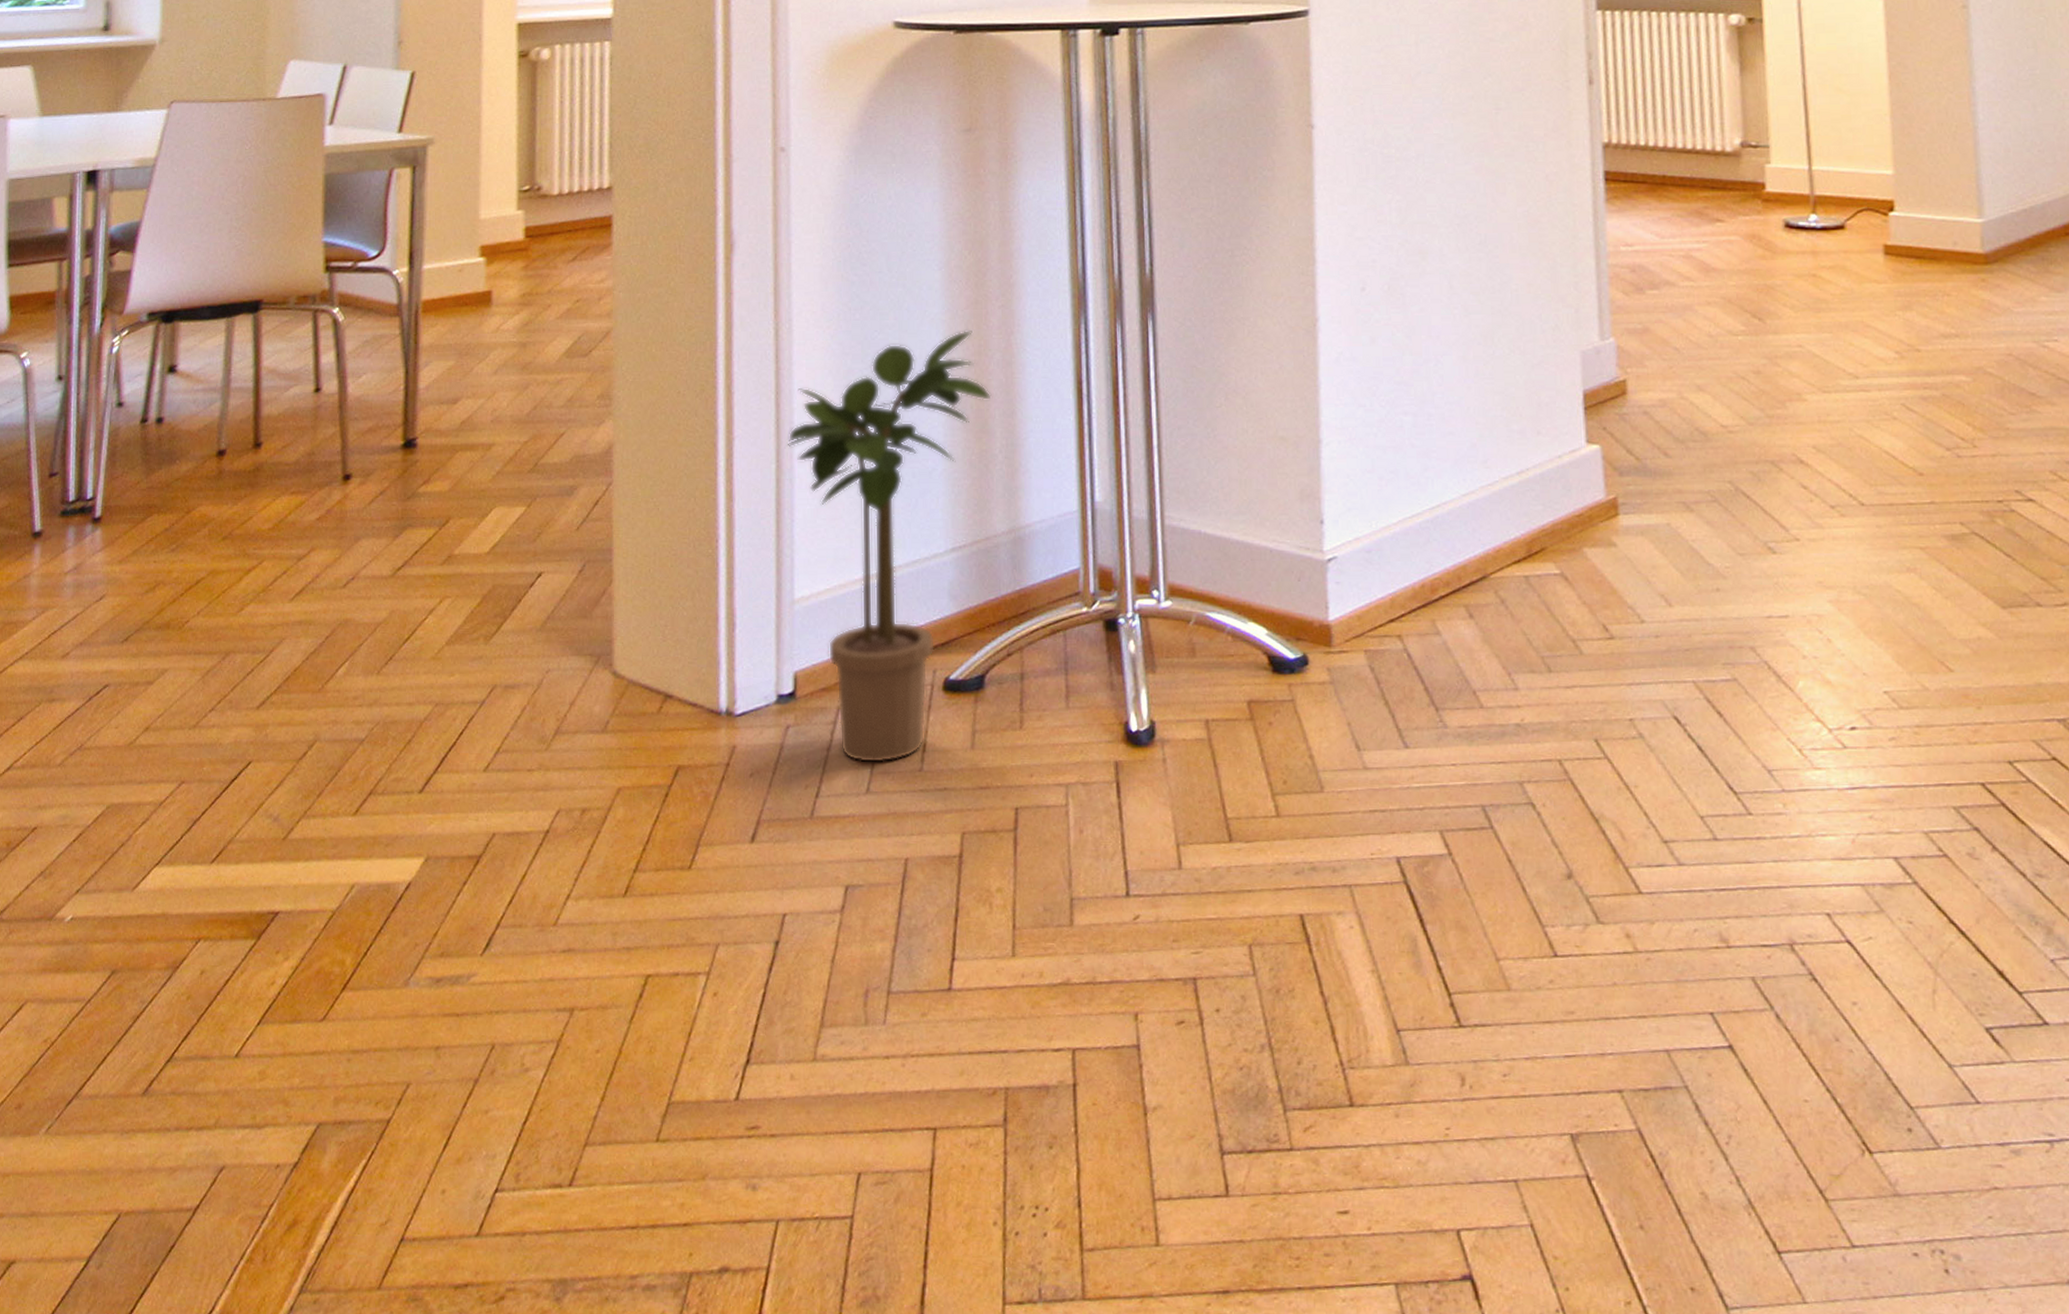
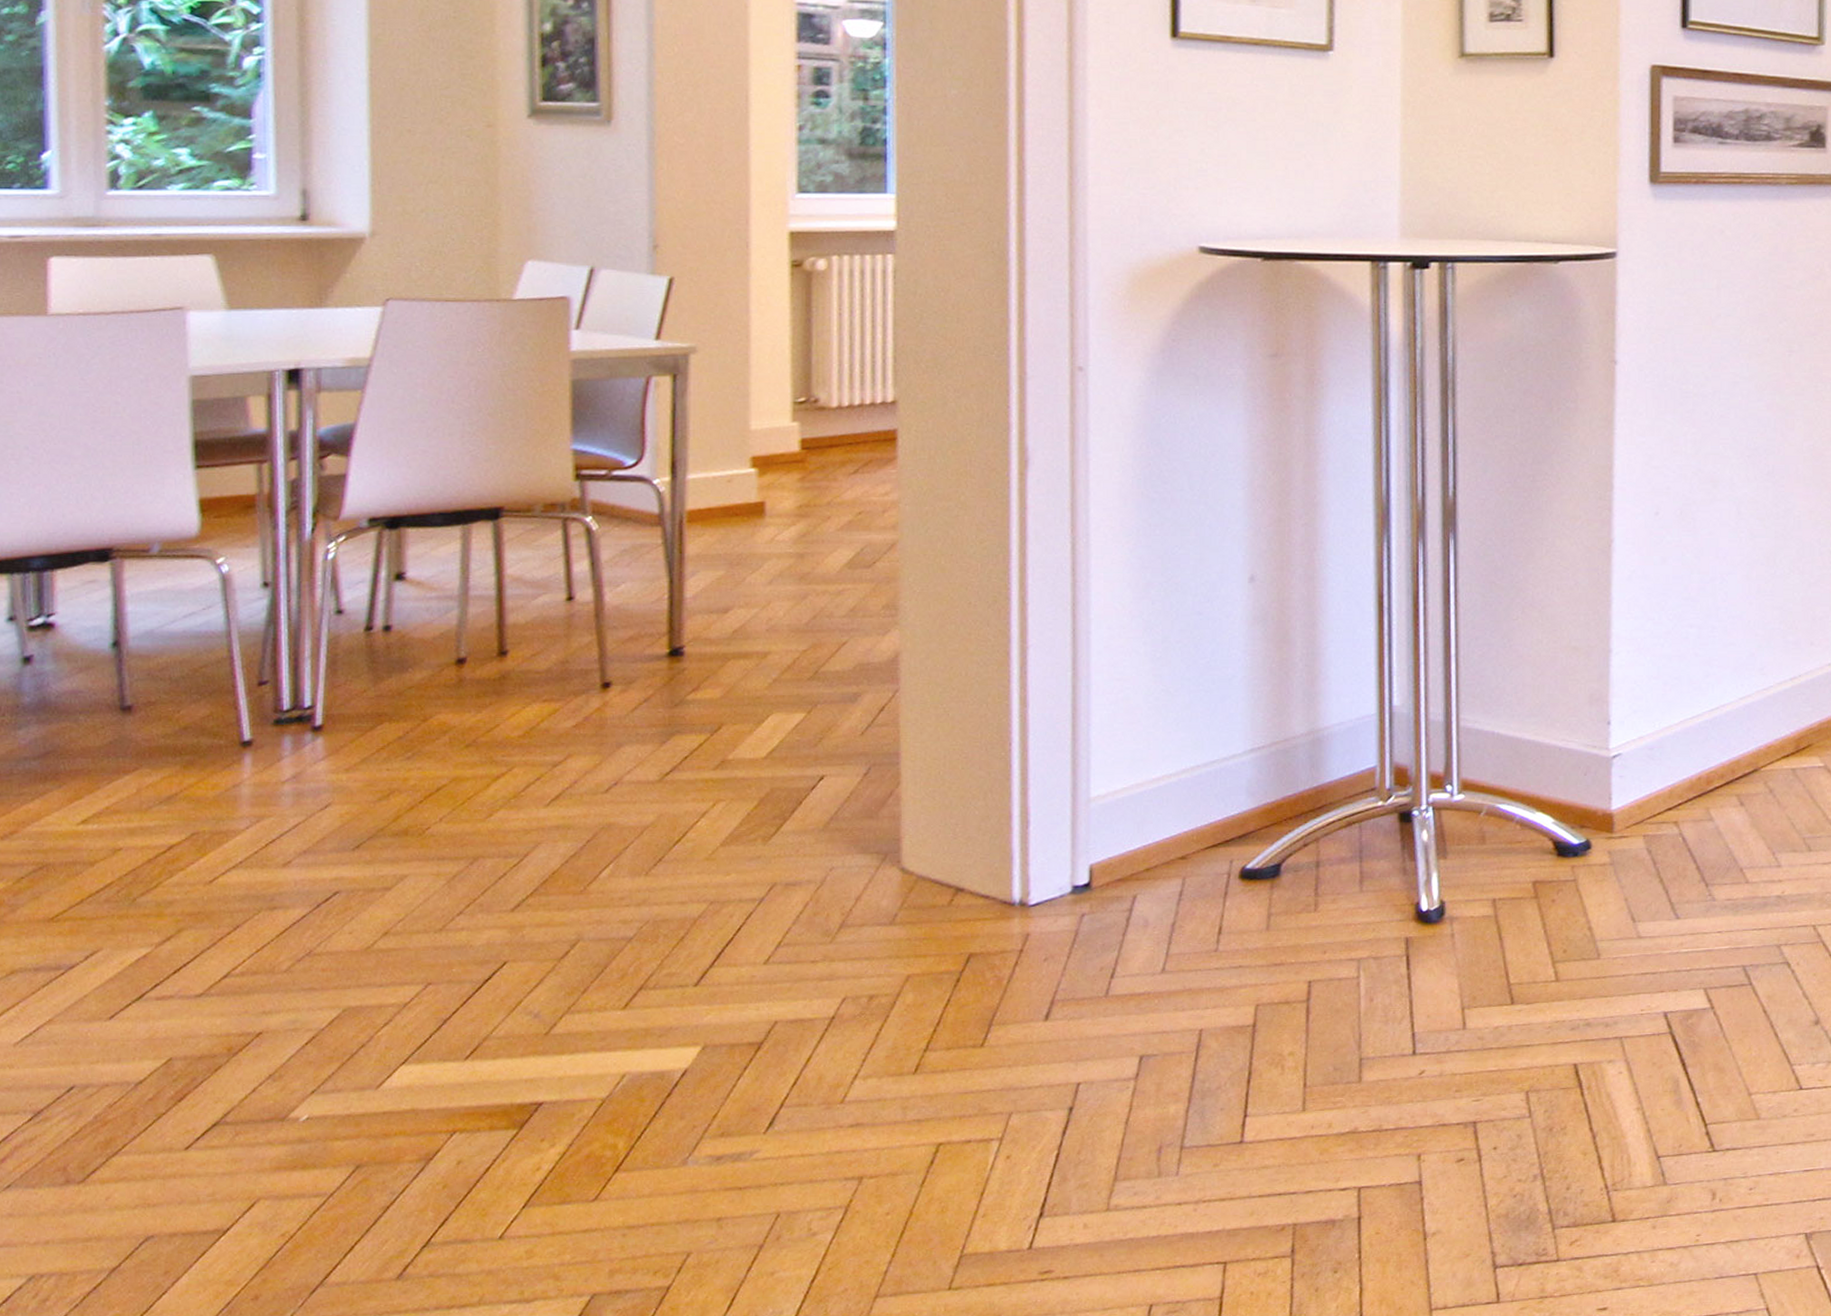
potted plant: present [788,329,992,763] -> none [1084,546,1293,946]

